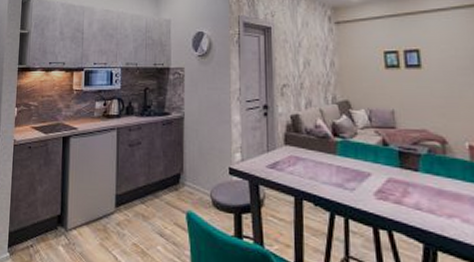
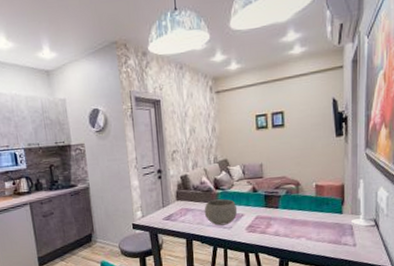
bowl: none [318,149,363,185] -> present [204,199,238,226]

